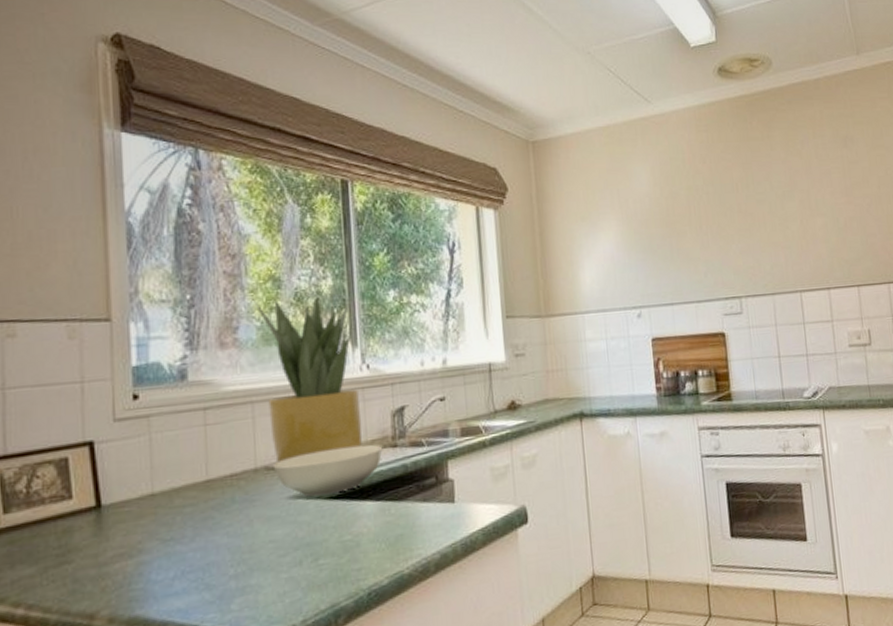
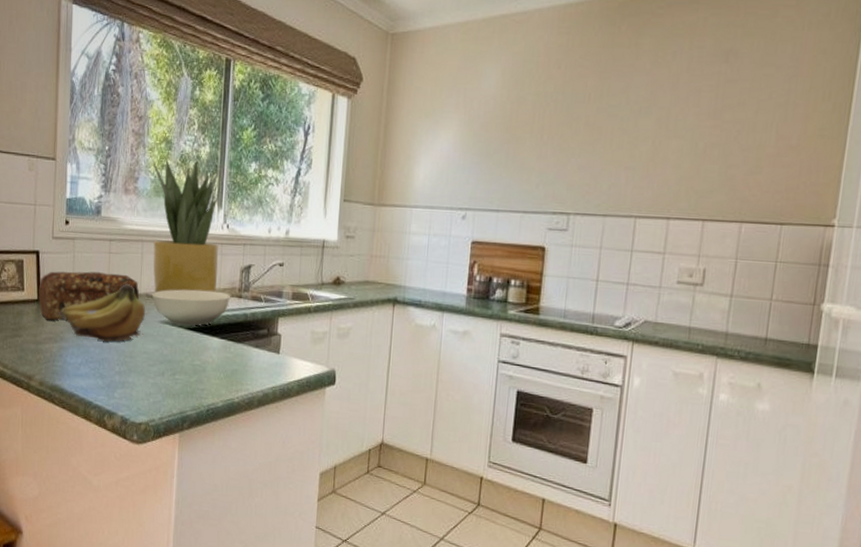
bread loaf: none [96,448,256,531] -> present [38,271,140,321]
fruit: none [131,459,267,542] -> present [58,284,146,342]

